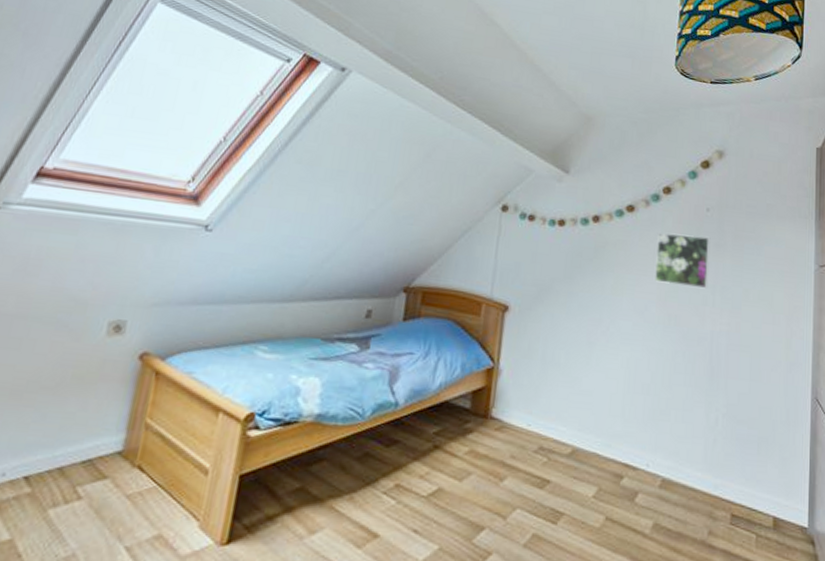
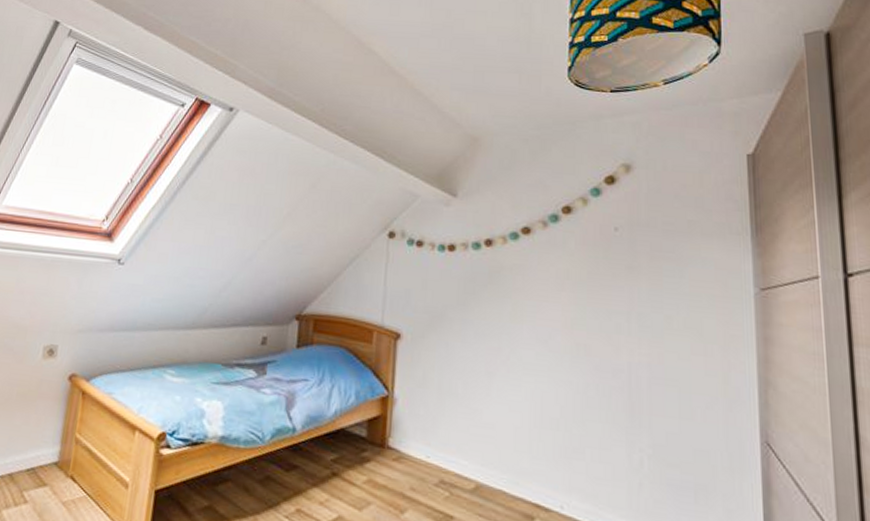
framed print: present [655,233,711,289] -> none [558,256,622,316]

